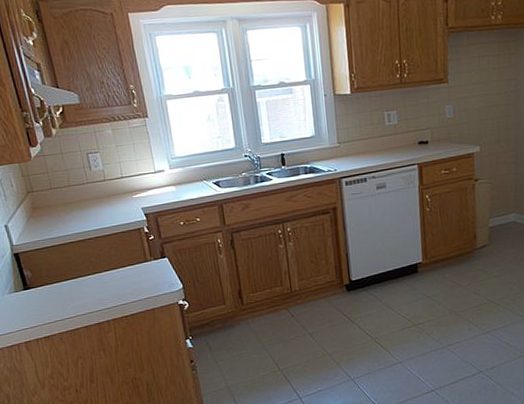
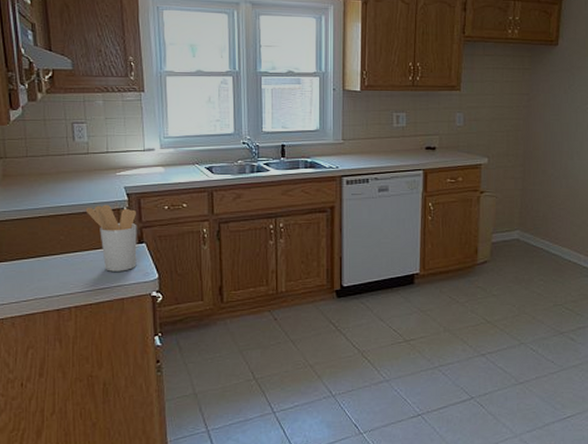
utensil holder: none [110,225,162,286] -> present [85,204,137,272]

